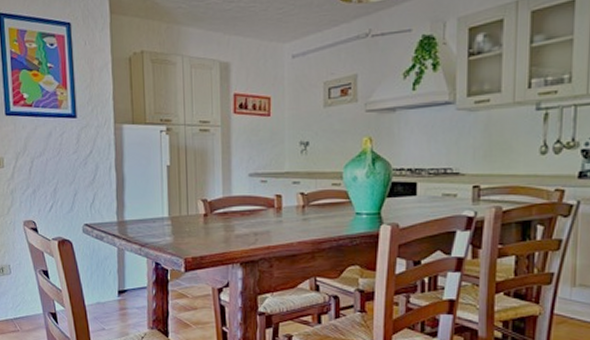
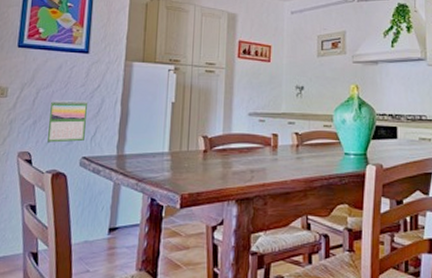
calendar: none [47,168,84,211] -> present [48,100,87,143]

